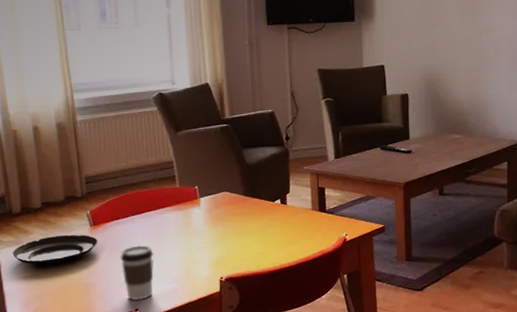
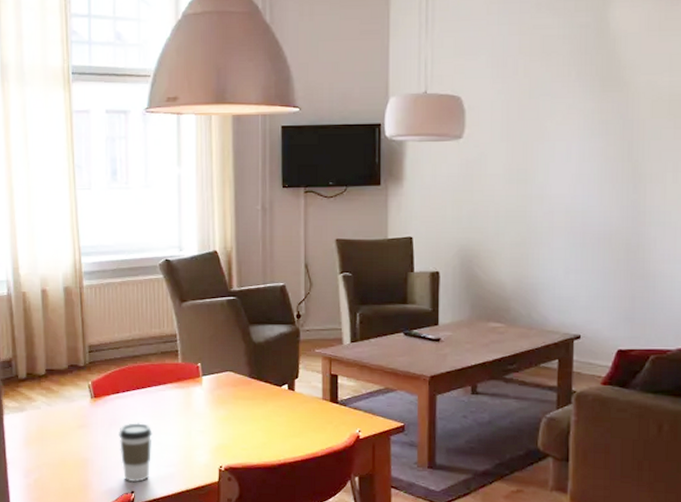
tart tin: present [11,234,98,264] -> none [15,405,98,434]

